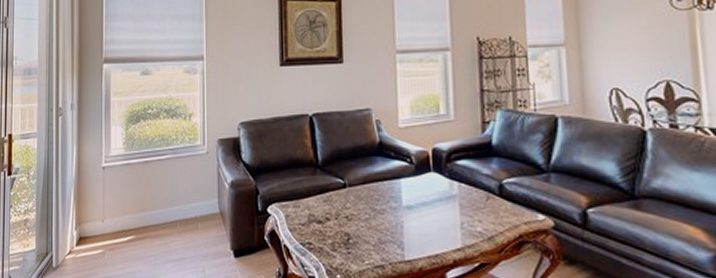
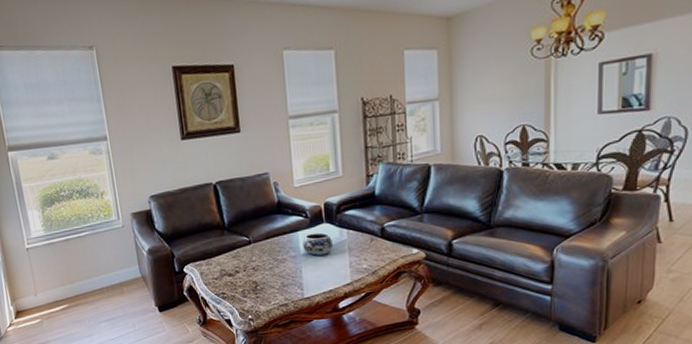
decorative bowl: none [406,182,441,211] -> present [302,232,333,257]

